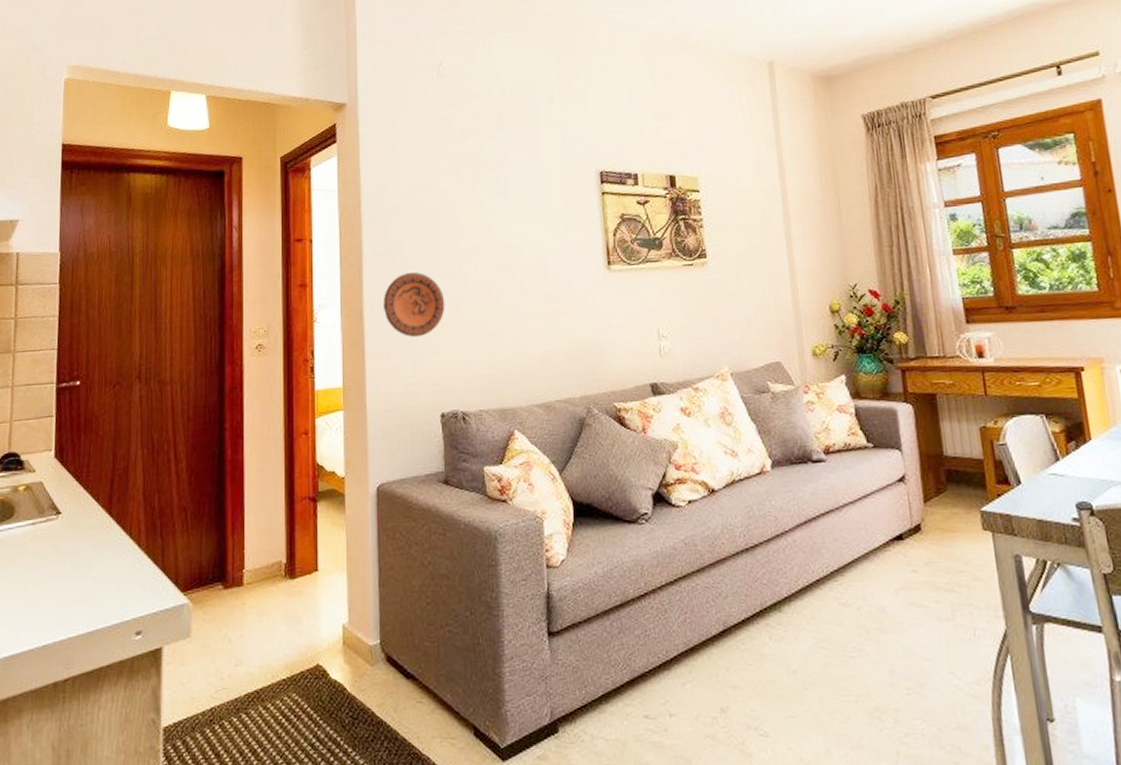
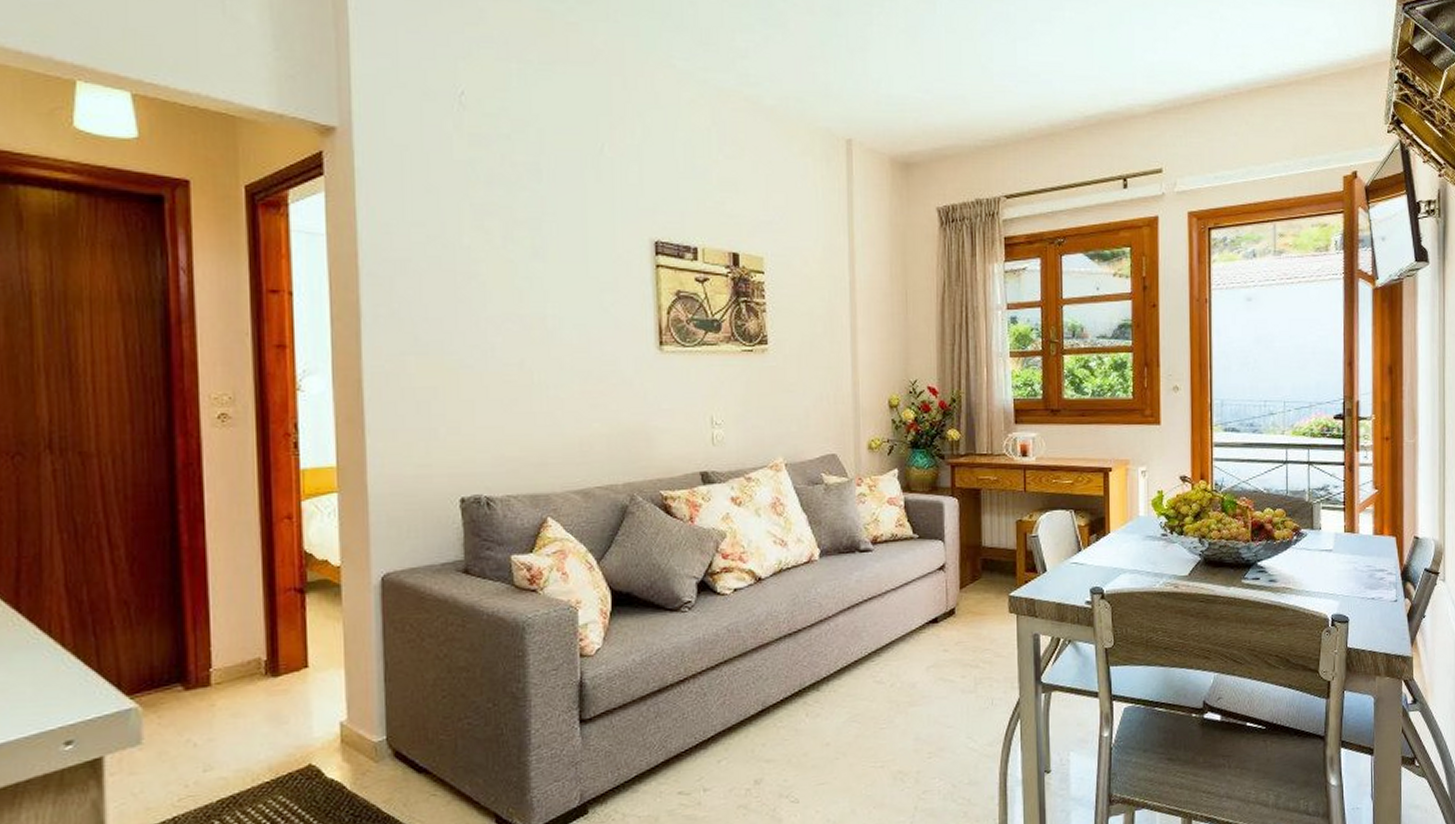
decorative plate: present [382,271,445,338] -> none [387,338,467,414]

